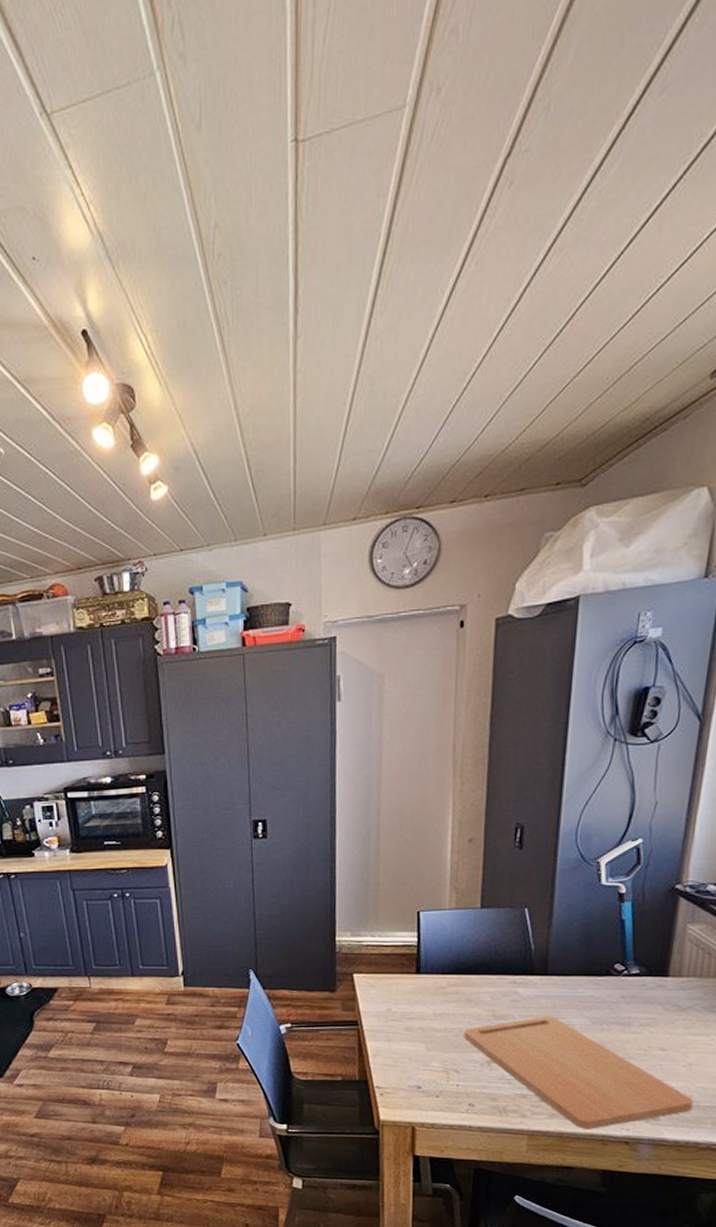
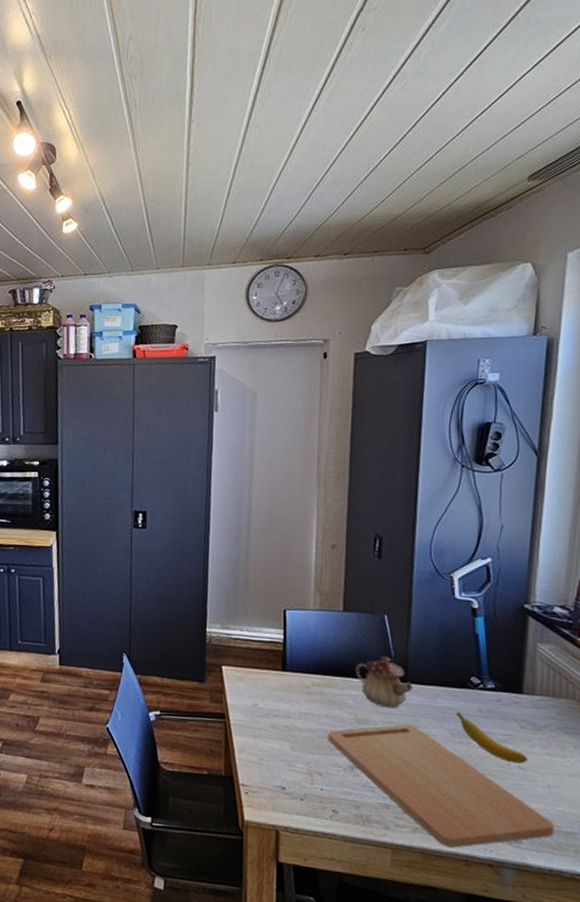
teapot: none [493,951,553,1002] -> present [355,656,413,708]
banana: none [597,1000,670,1045] -> present [456,712,527,764]

